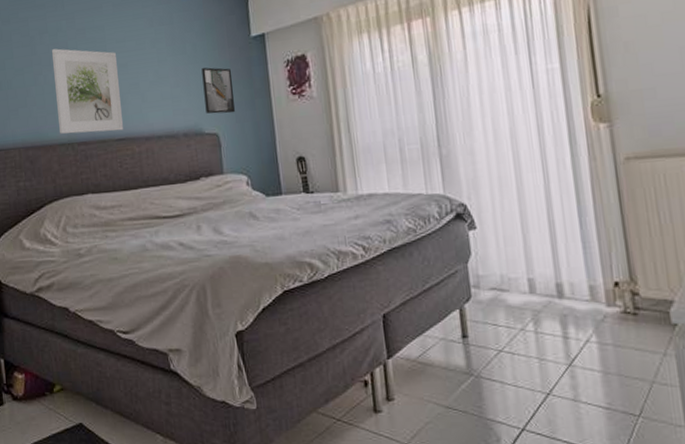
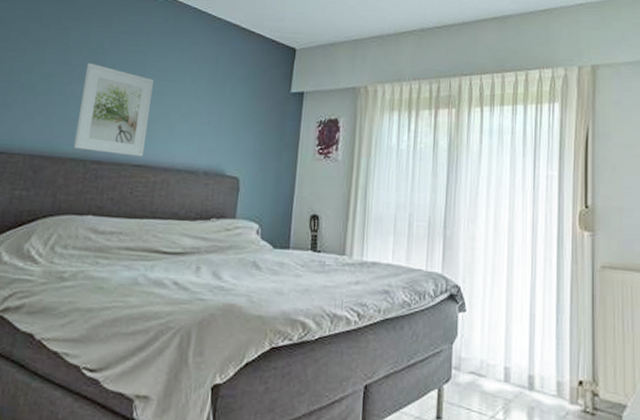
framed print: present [201,67,235,114] -> none [231,112,265,161]

